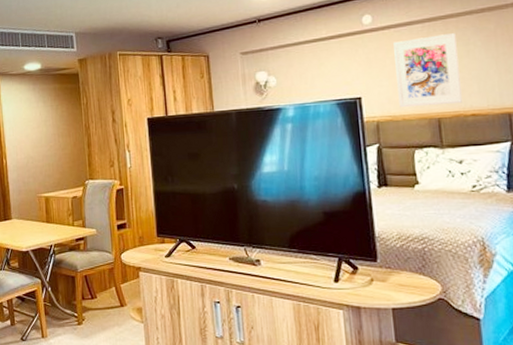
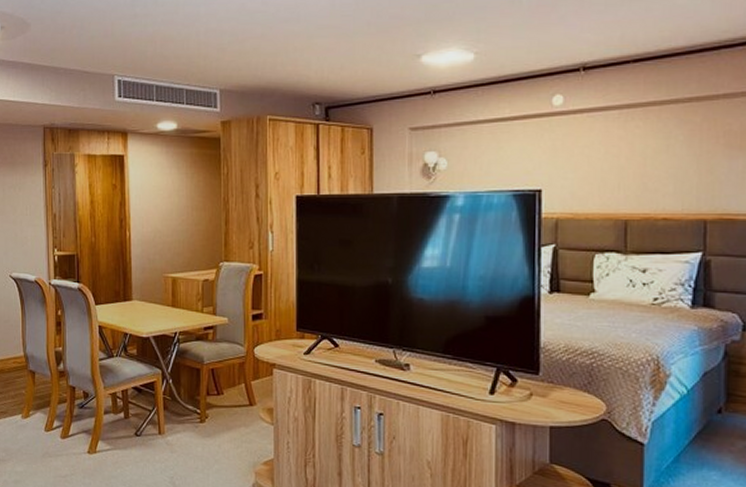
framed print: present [393,33,462,108] -> none [583,124,656,206]

